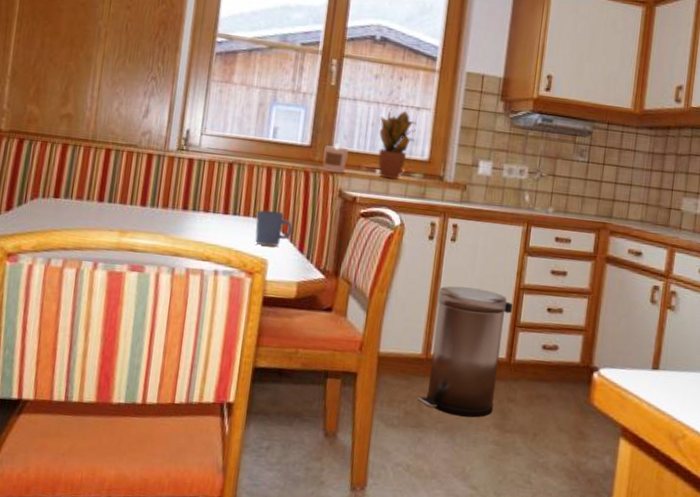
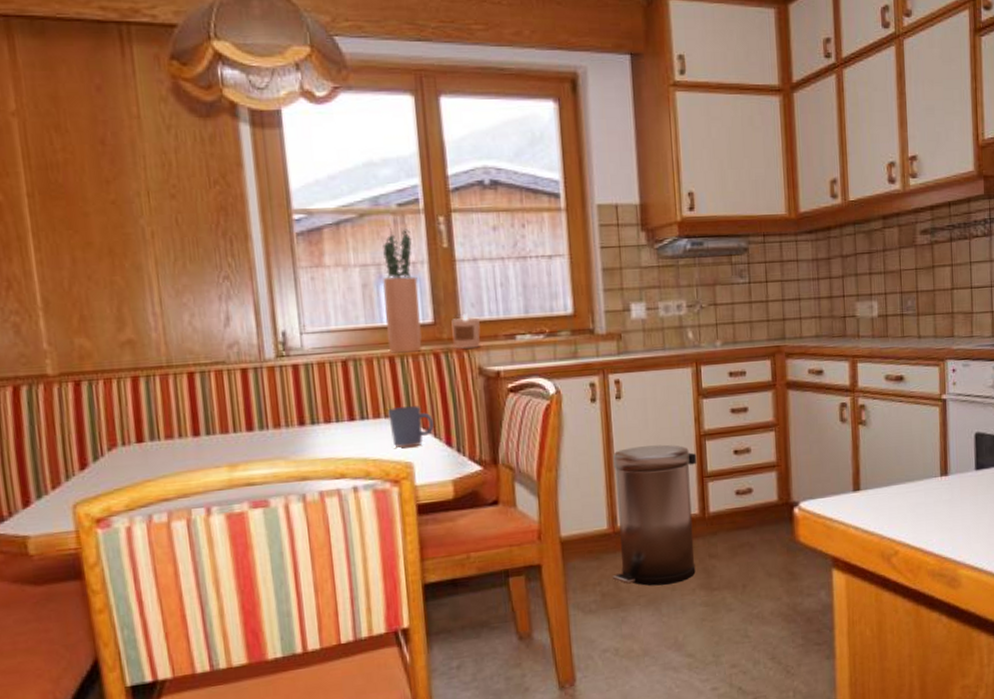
vase: none [268,60,307,167] -> present [382,223,422,354]
potted plant: present [377,108,417,180] -> none [509,261,553,344]

